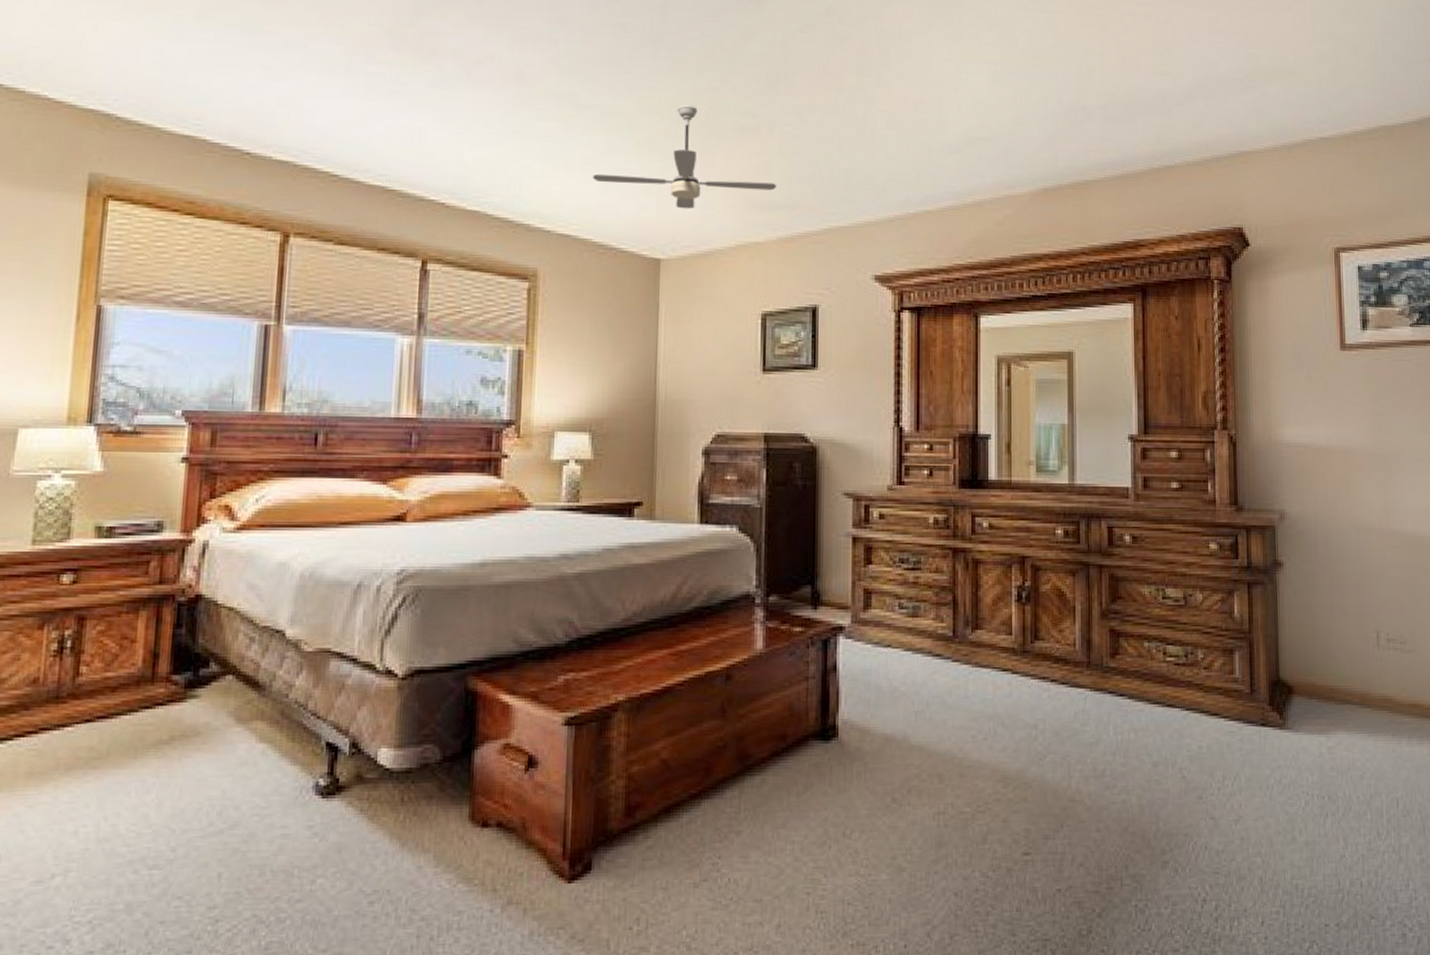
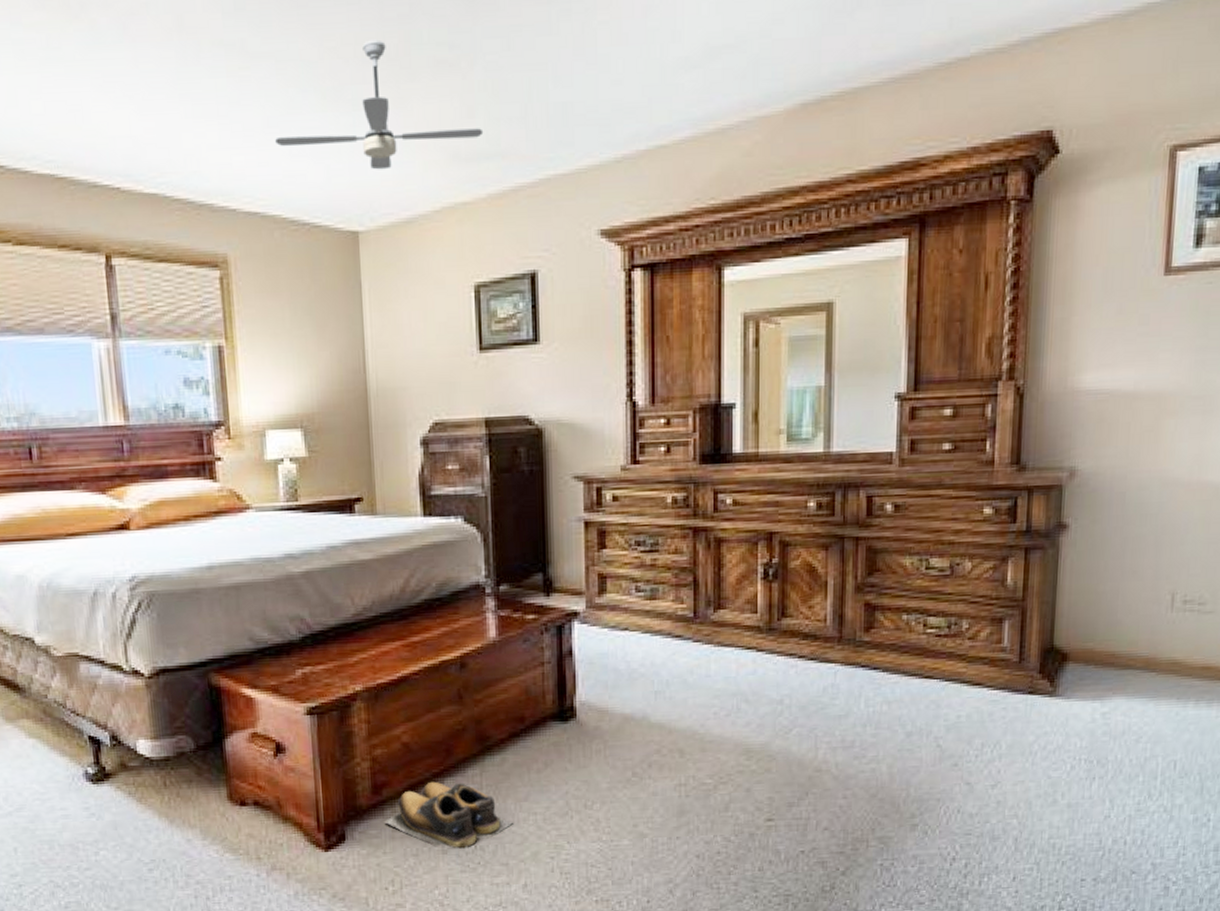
shoes: none [635,803,770,882] -> present [384,781,513,849]

